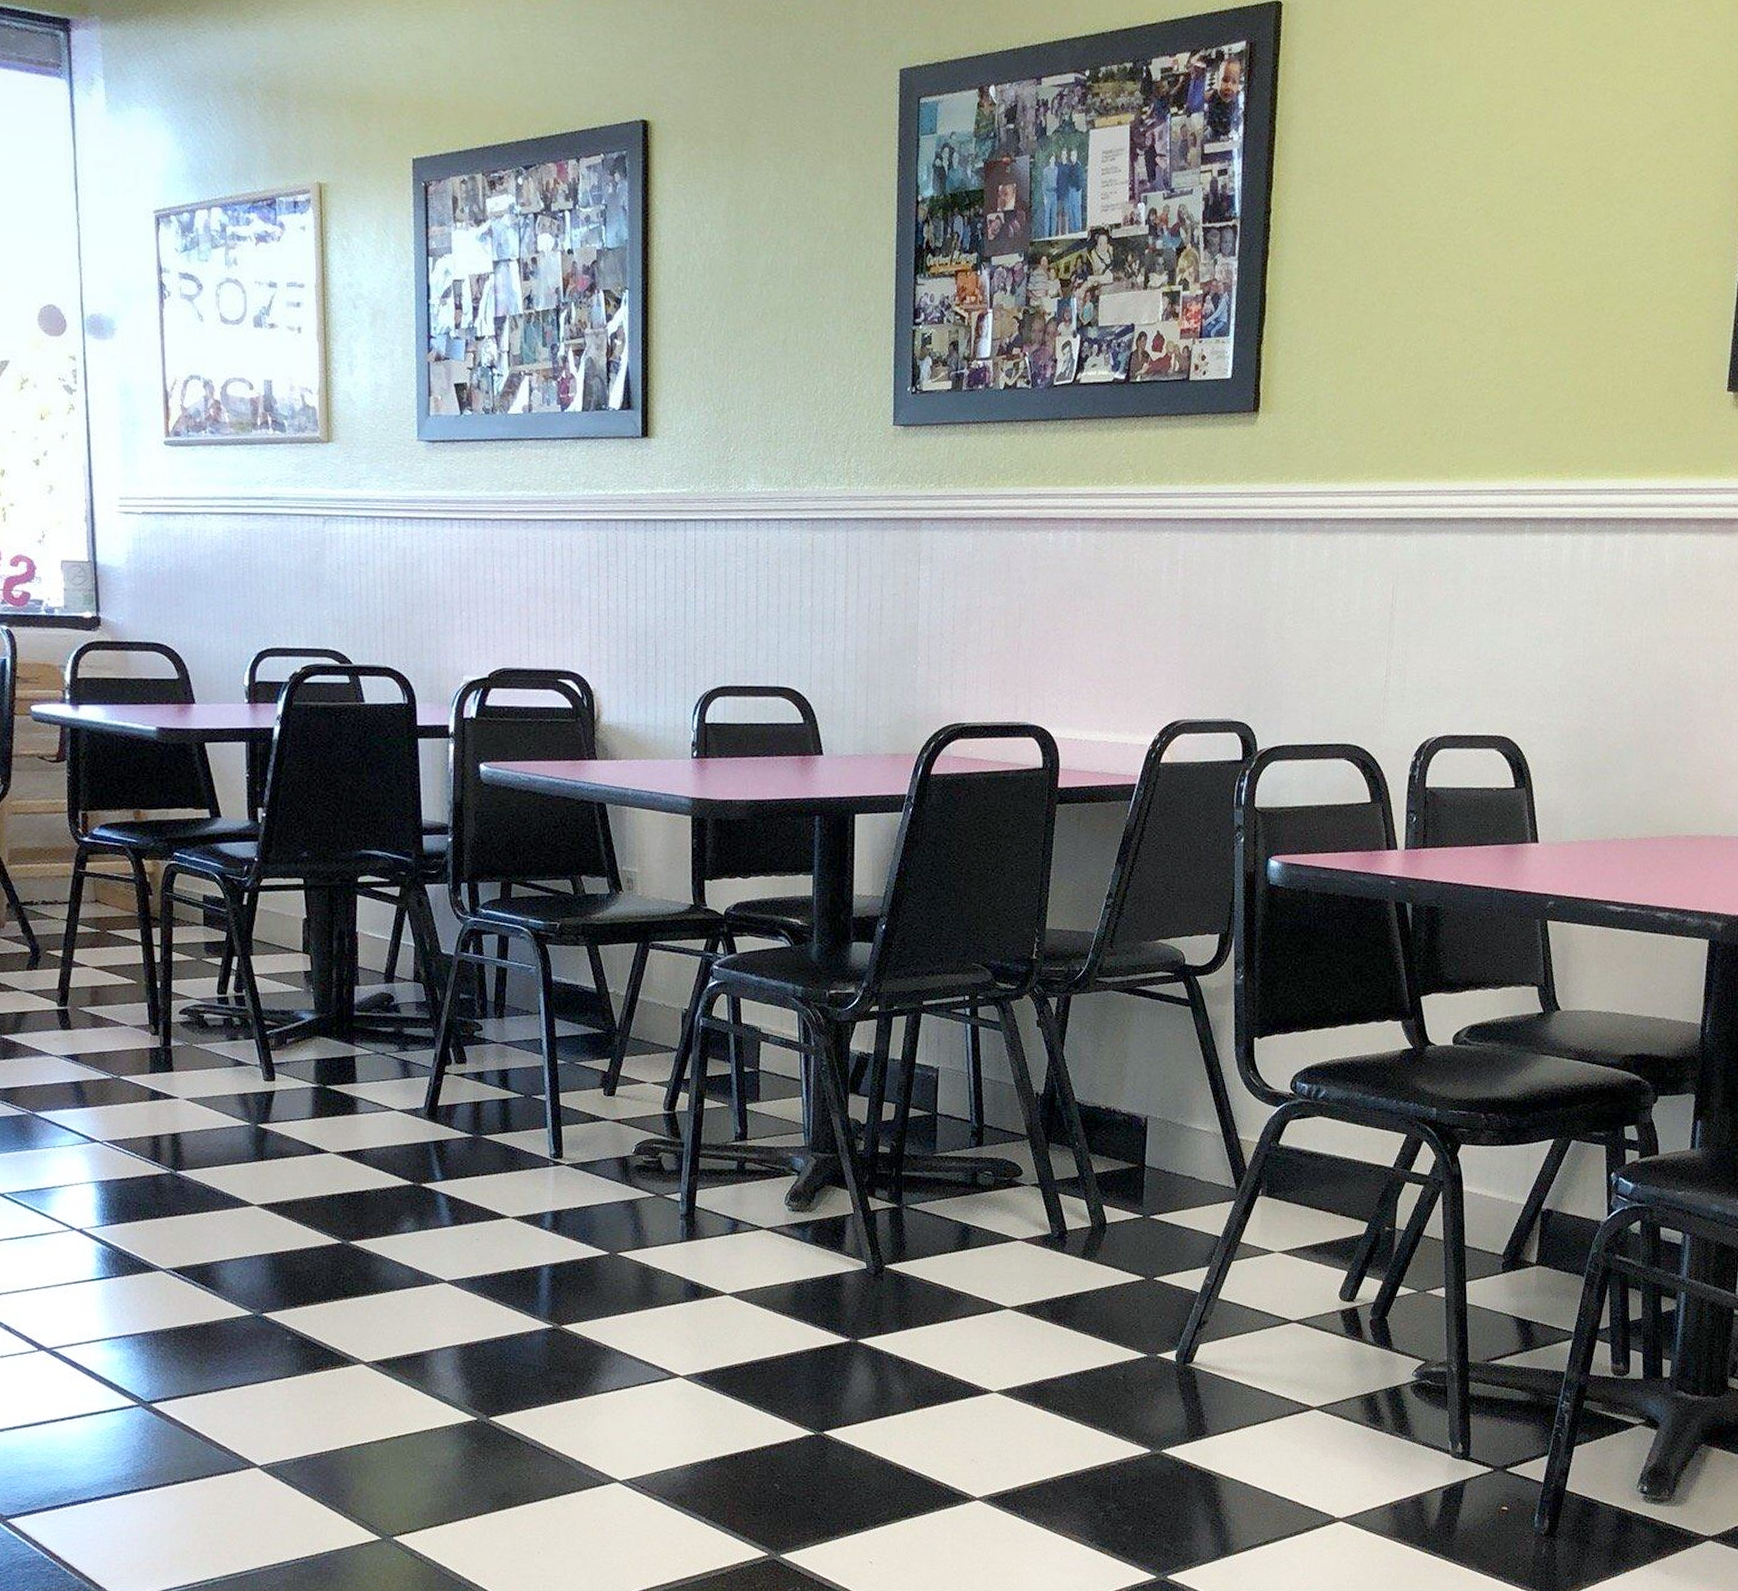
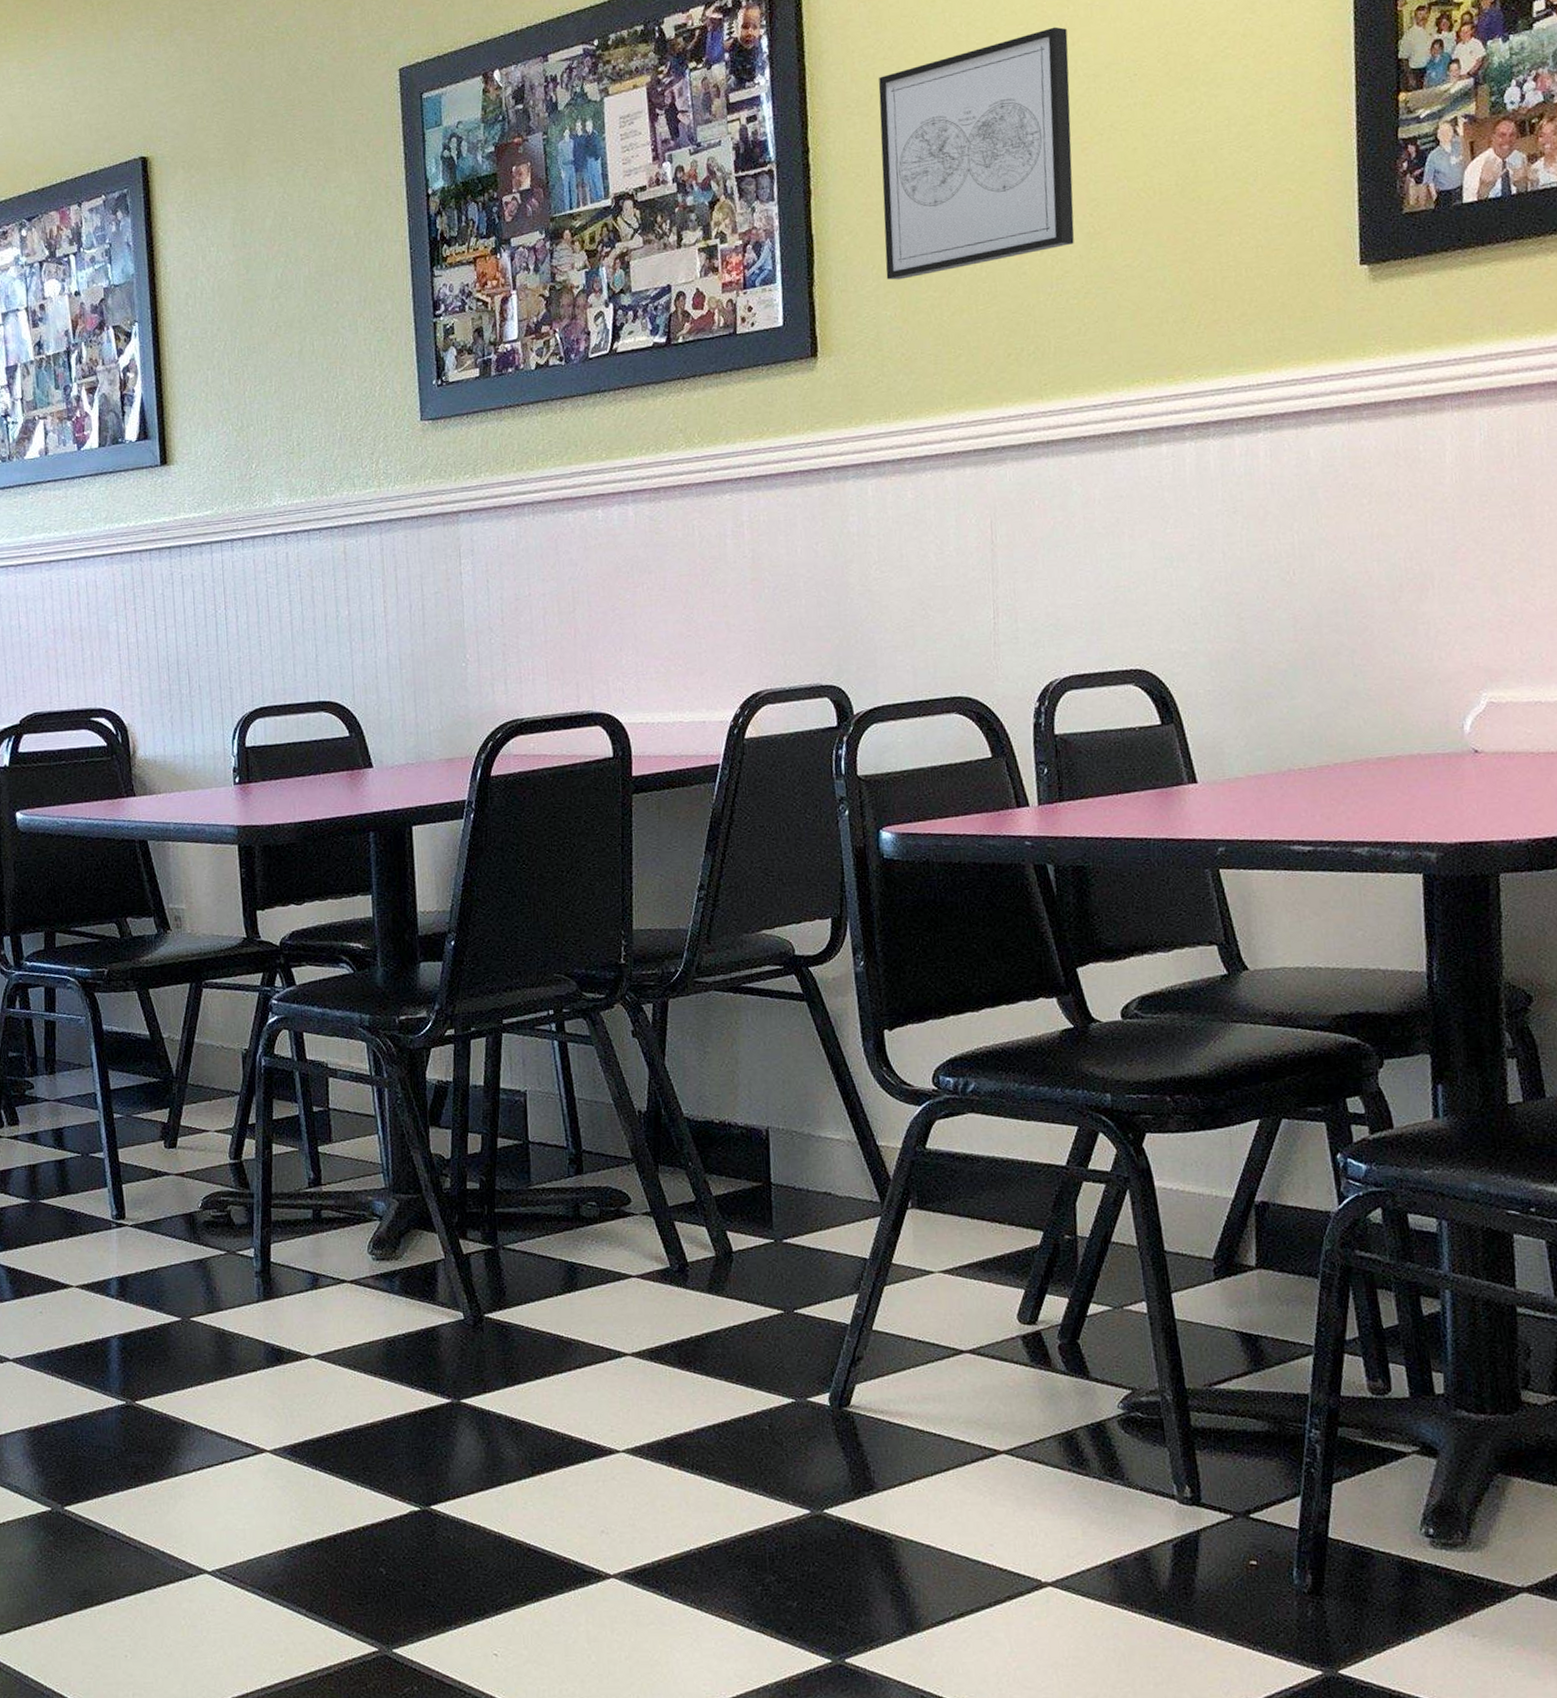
wall art: none [1327,126,1509,349] -> present [878,27,1074,280]

